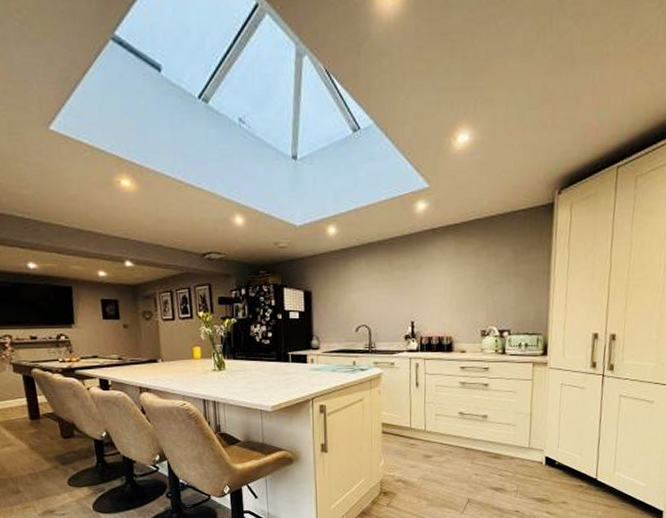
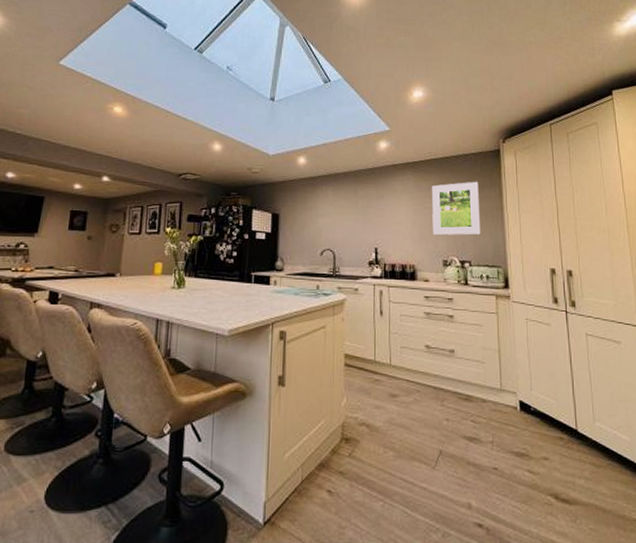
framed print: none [472,242,526,304] -> present [431,181,481,235]

